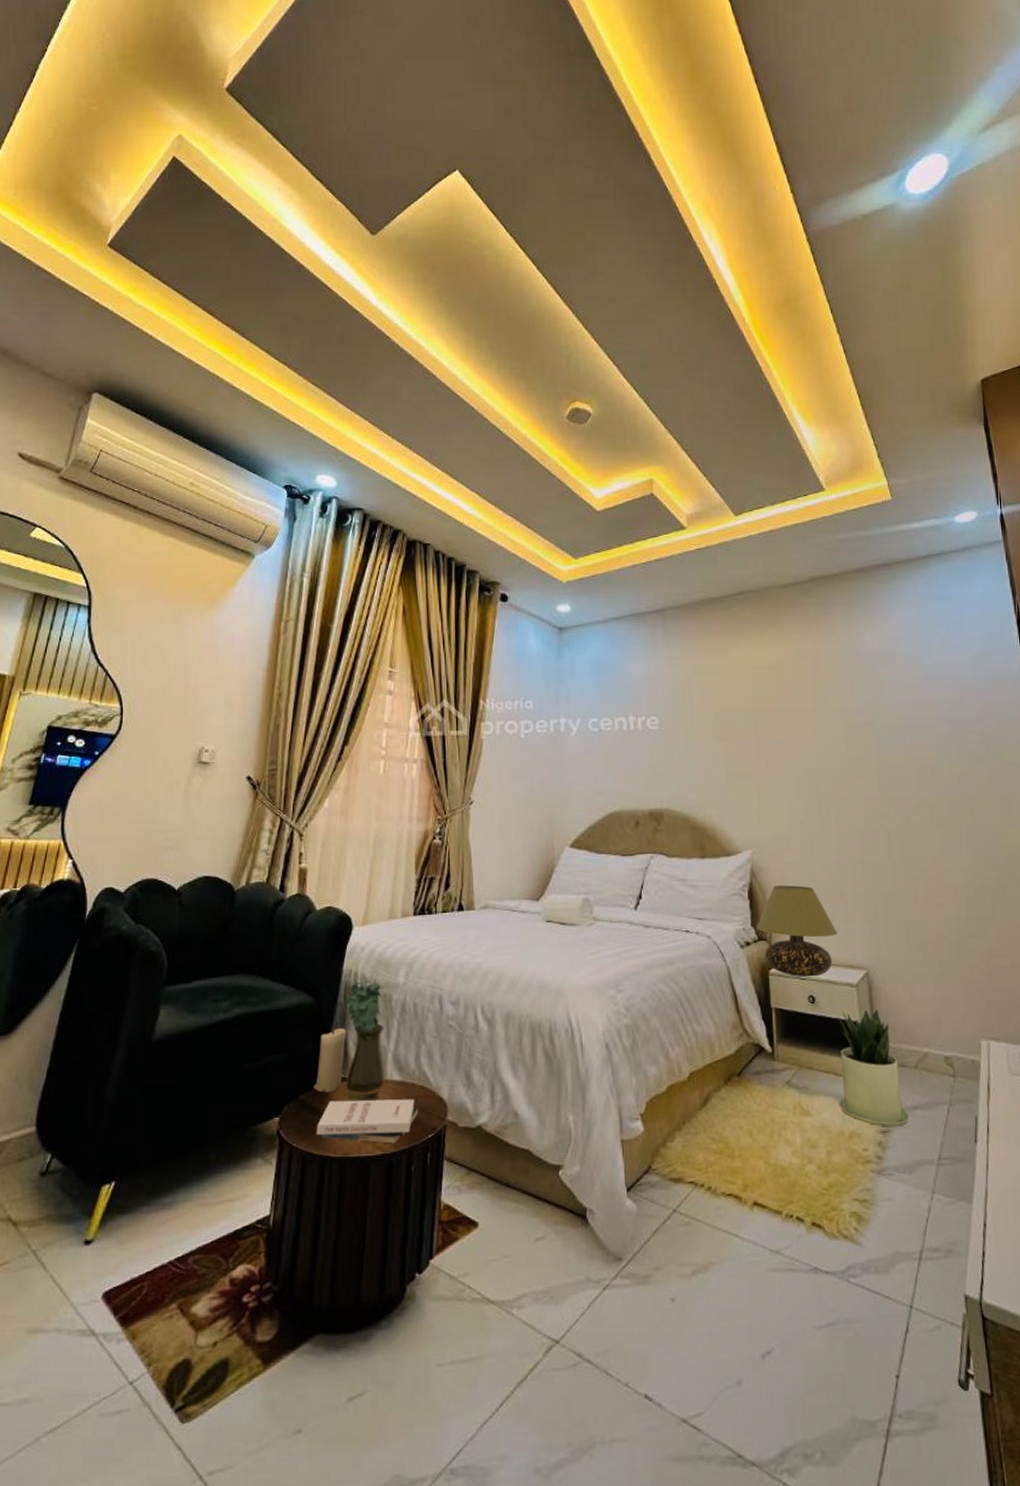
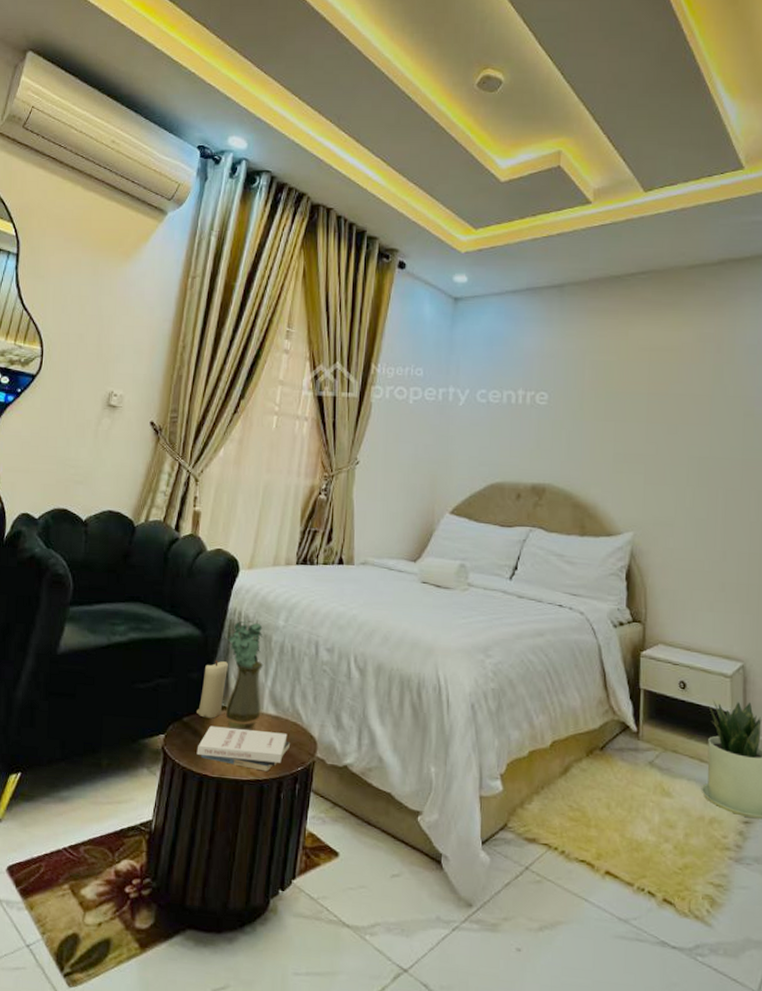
table lamp: present [756,885,838,977] -> none [631,570,716,663]

